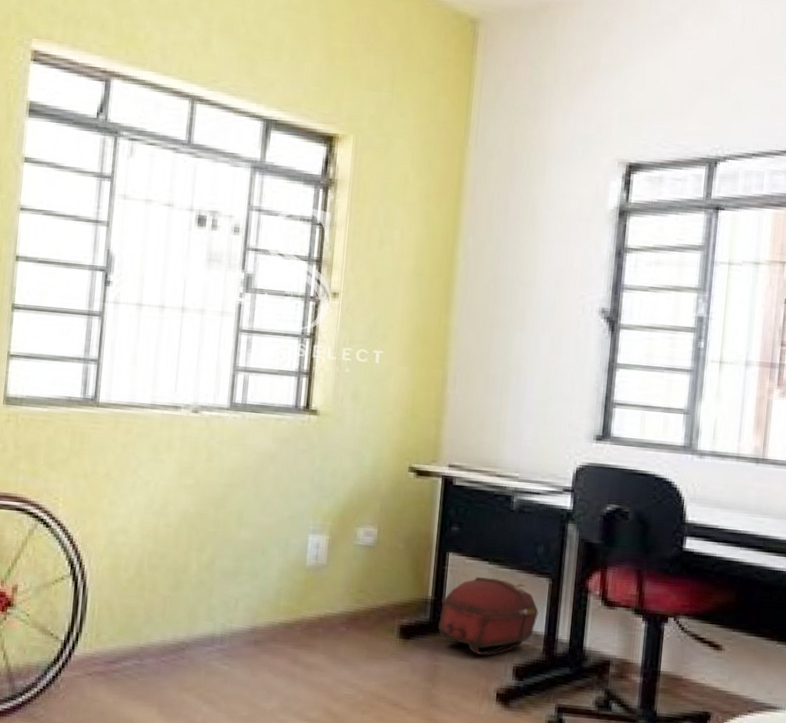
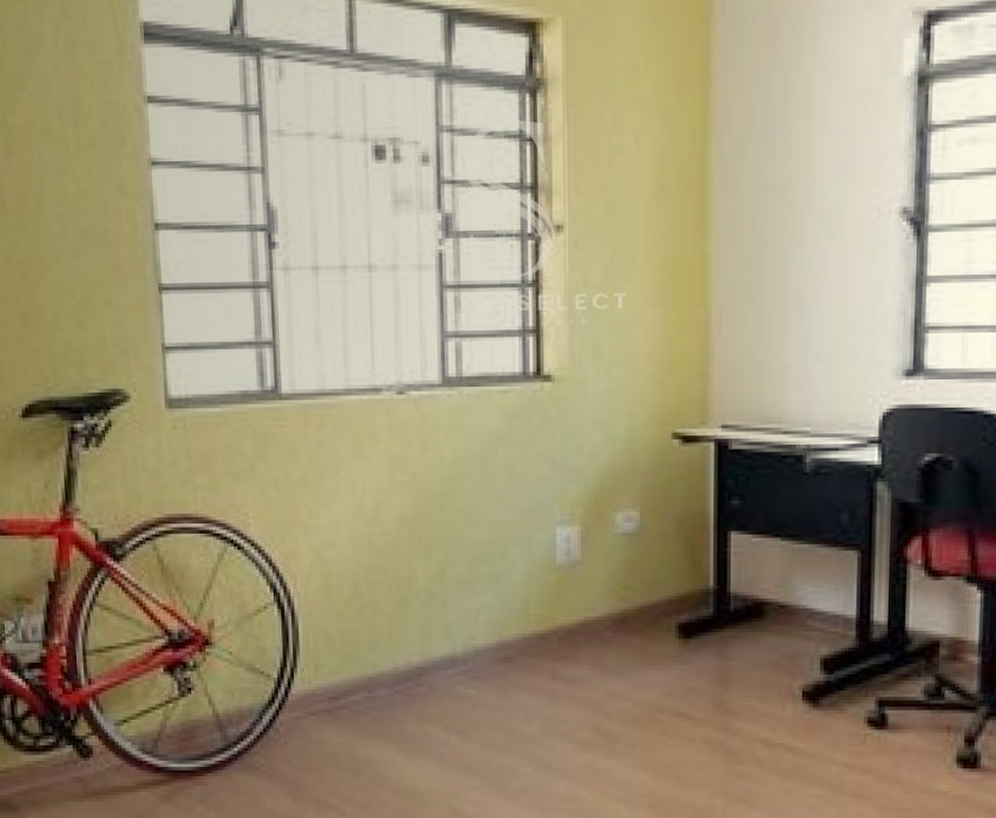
backpack: present [438,576,539,656] -> none [724,556,847,649]

